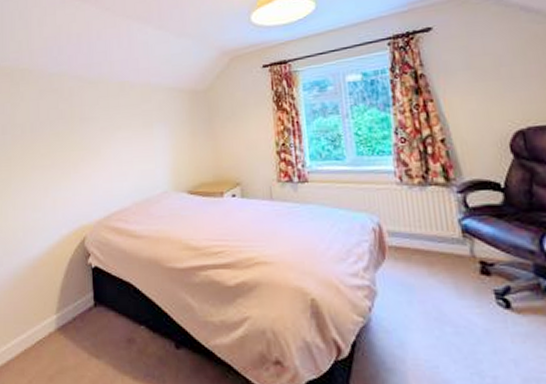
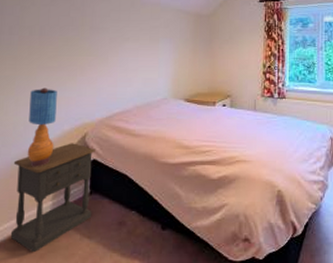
nightstand: none [16,248,99,374] -> present [10,143,95,253]
table lamp: none [26,188,54,277] -> present [27,87,57,167]

